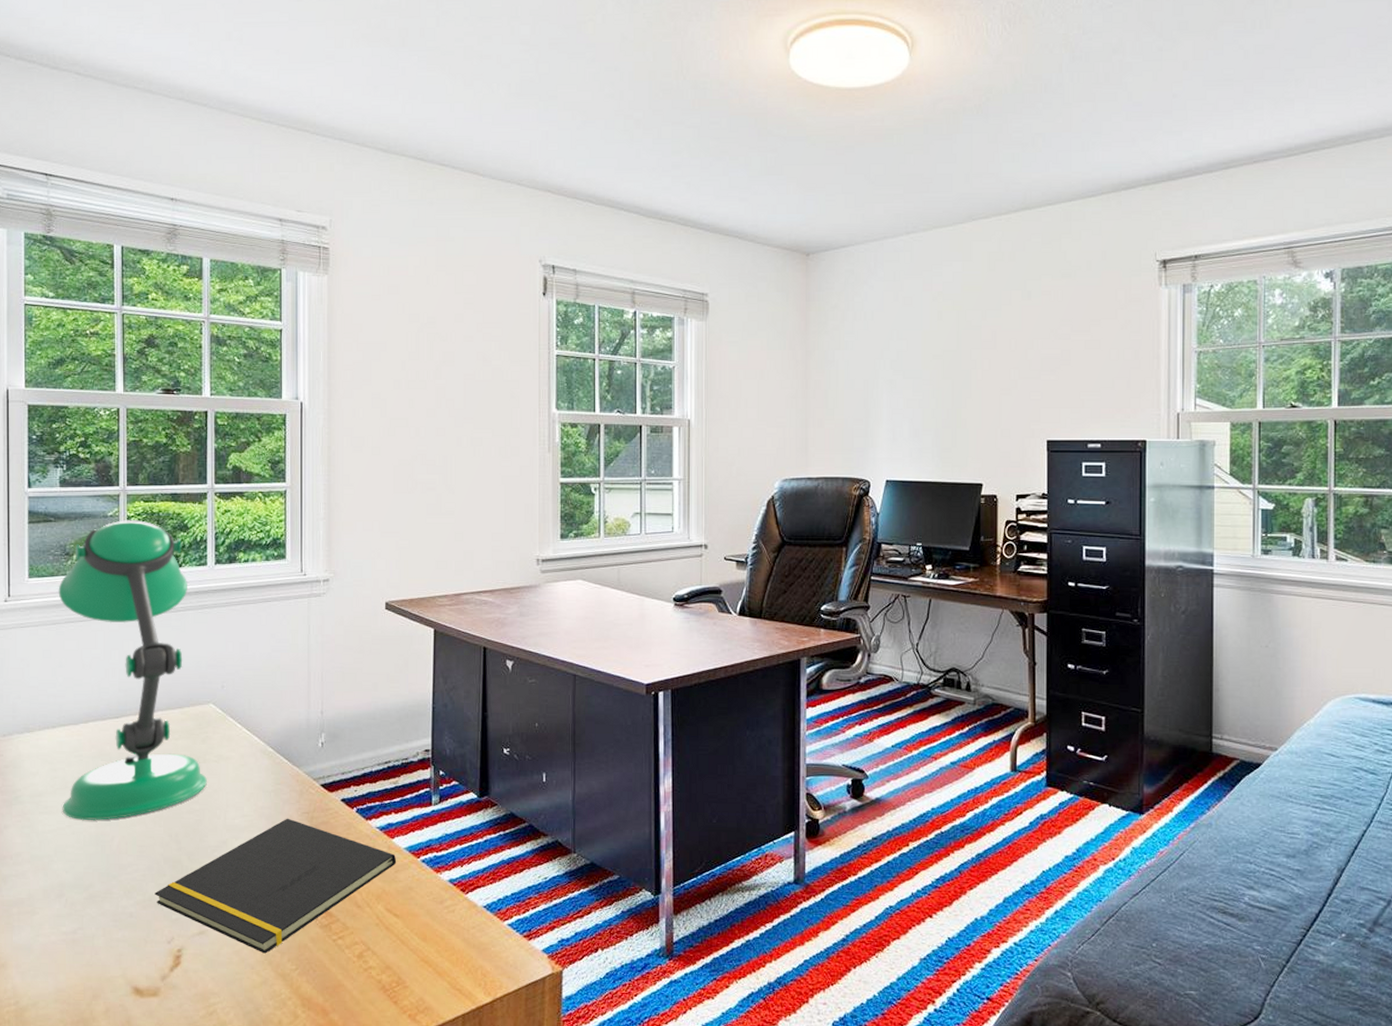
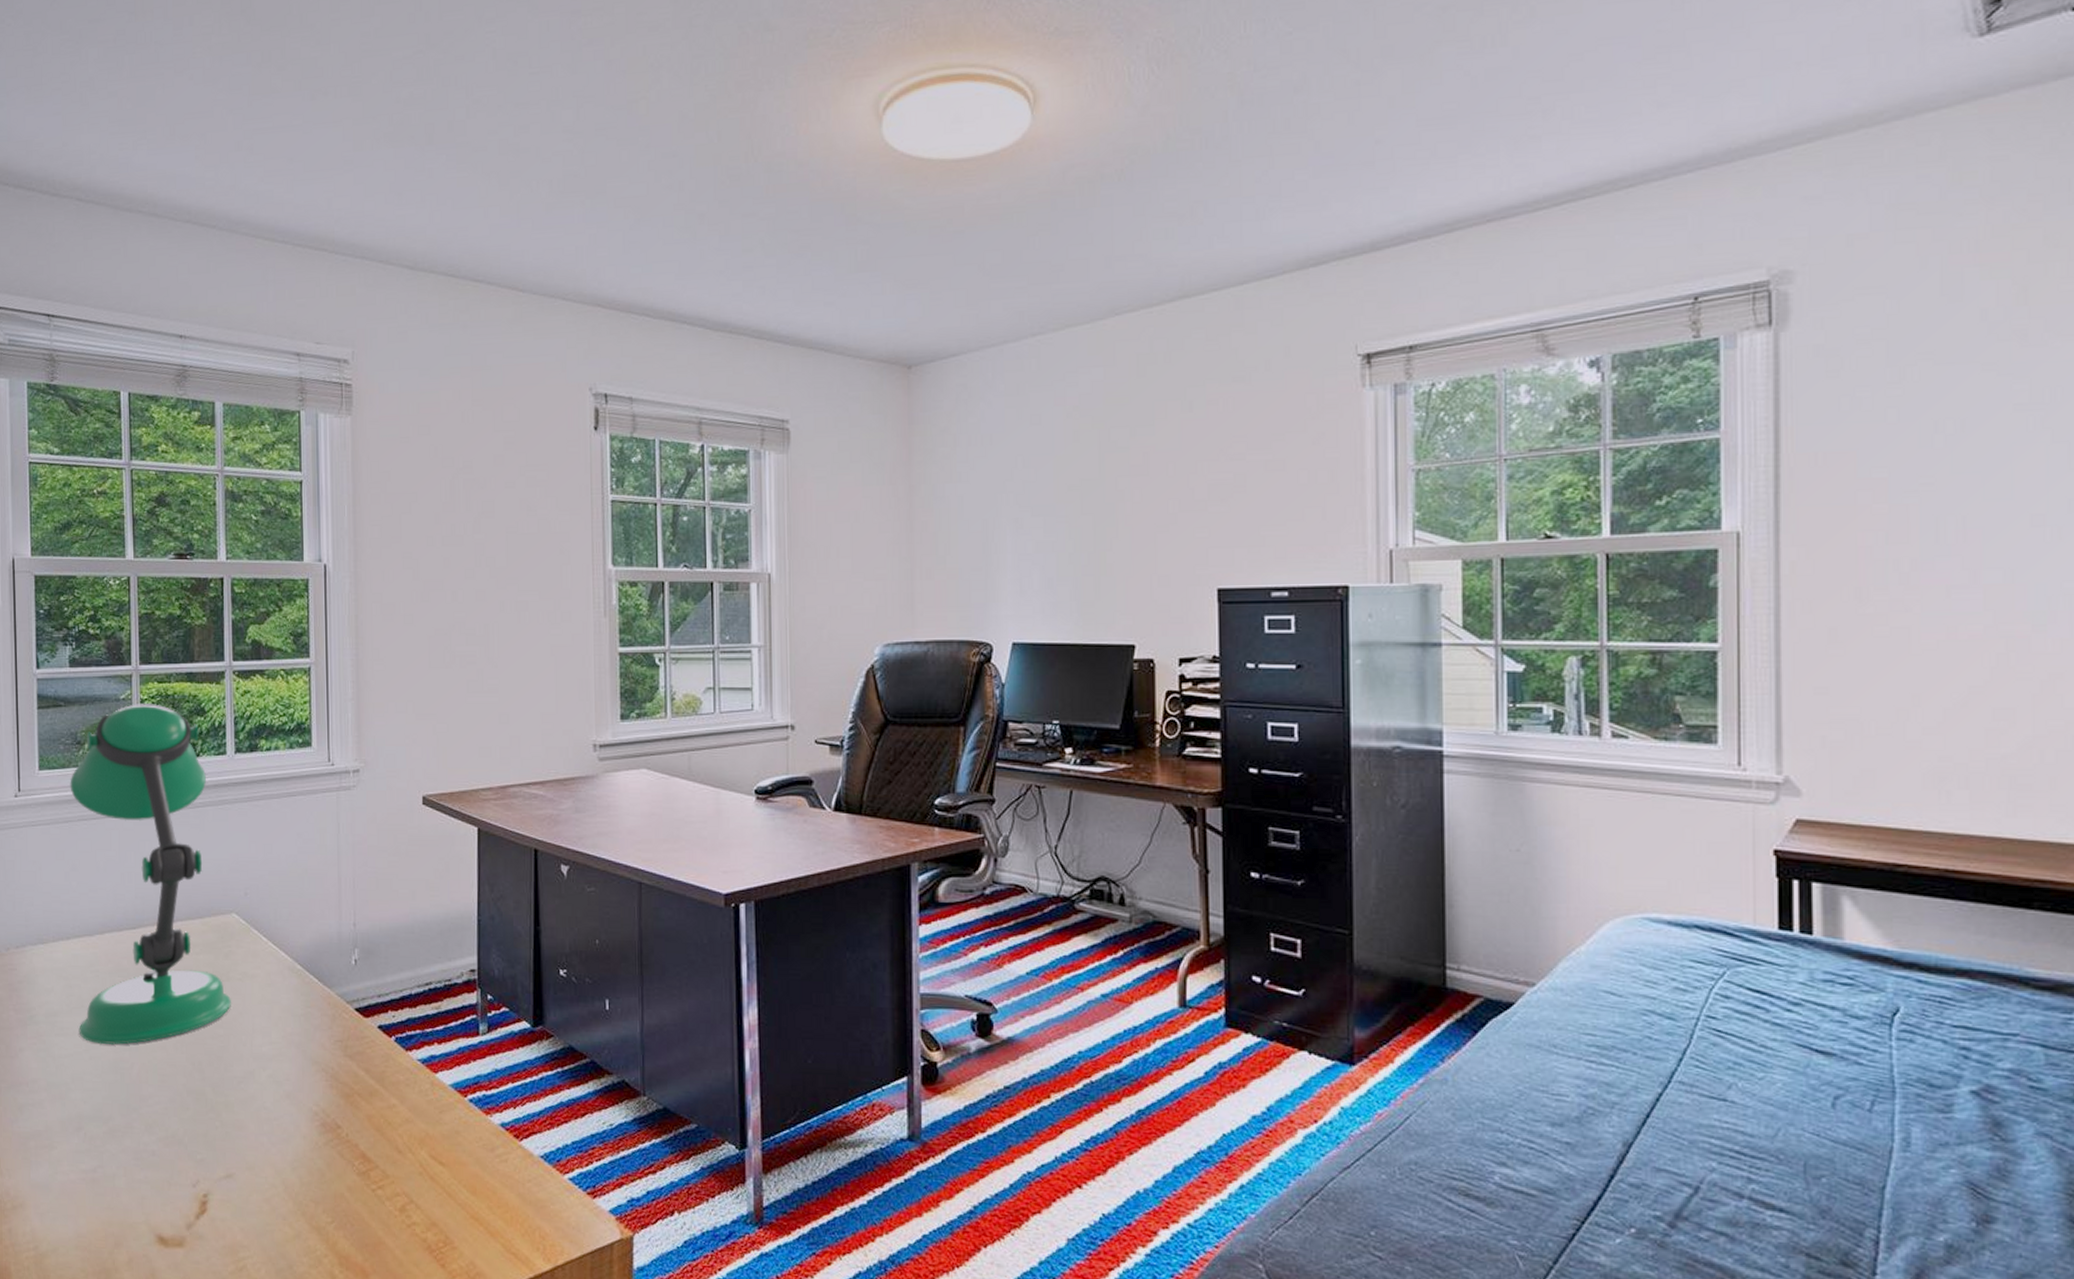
notepad: present [154,818,397,954] -> none [178,1046,441,1203]

